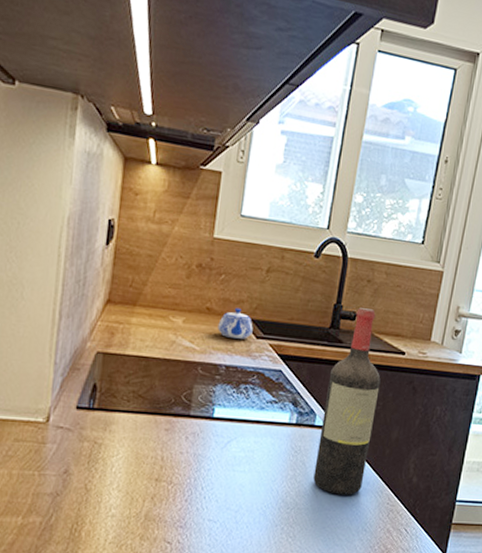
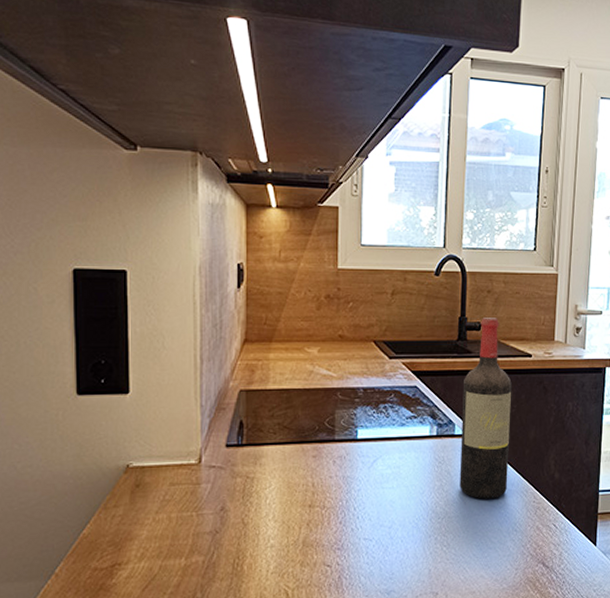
teapot: present [218,307,253,339] -> none [352,332,385,361]

